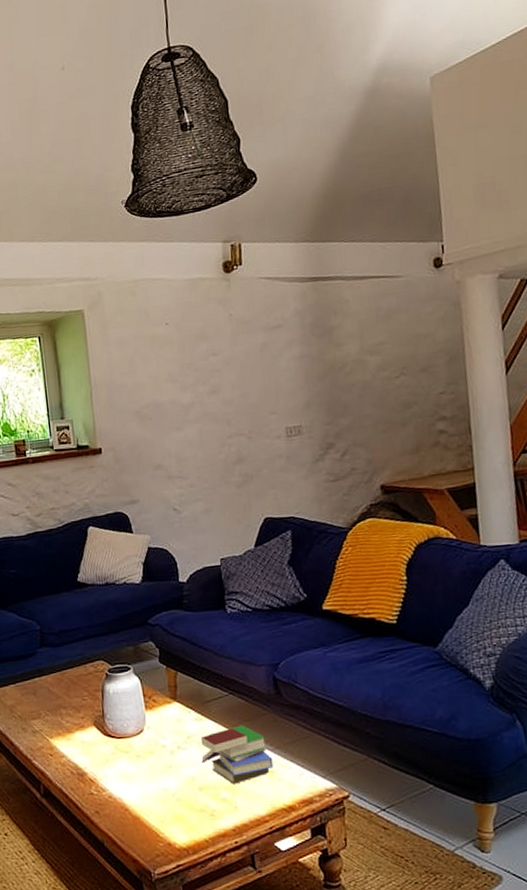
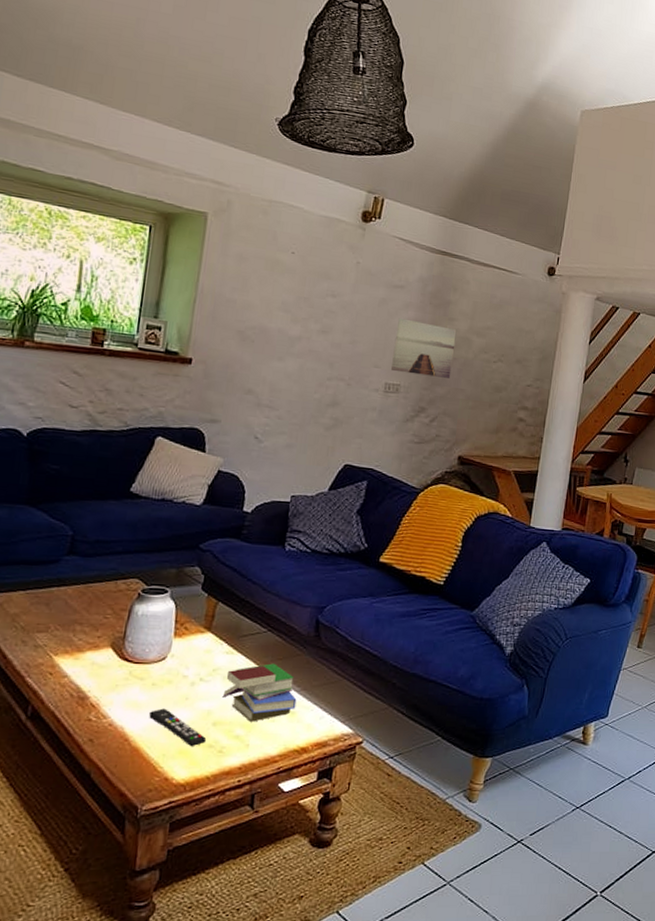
remote control: none [141,778,197,813] -> present [149,708,207,747]
wall art: none [283,354,353,414] -> present [391,318,457,379]

